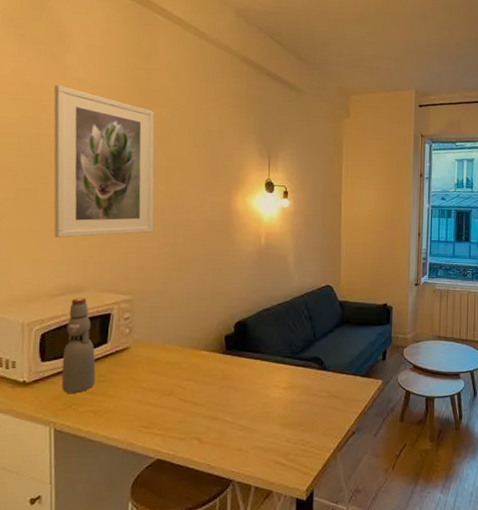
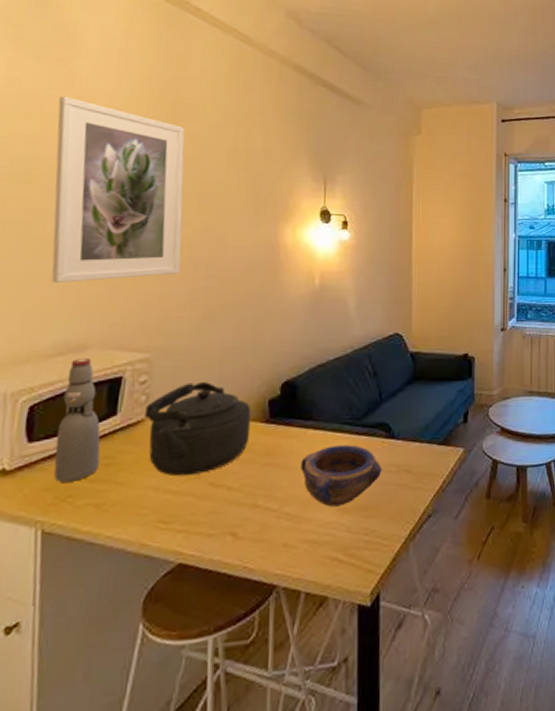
kettle: none [129,320,212,393] -> present [145,382,252,477]
bowl: none [251,374,316,422] -> present [301,444,382,507]

